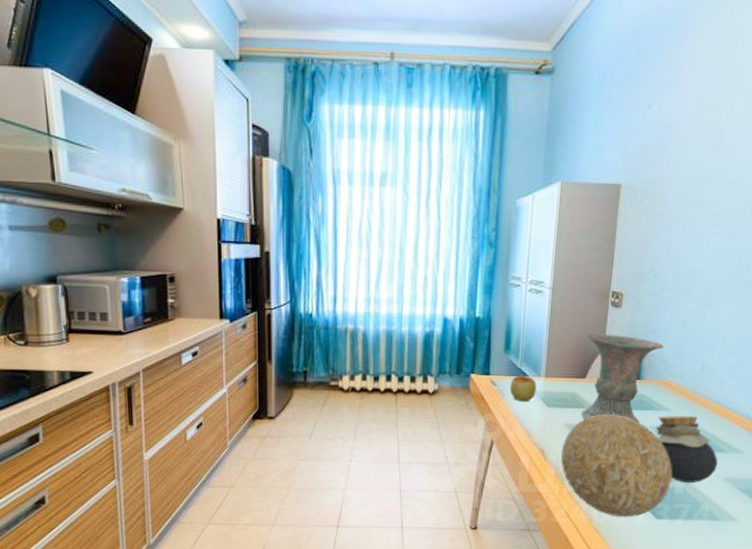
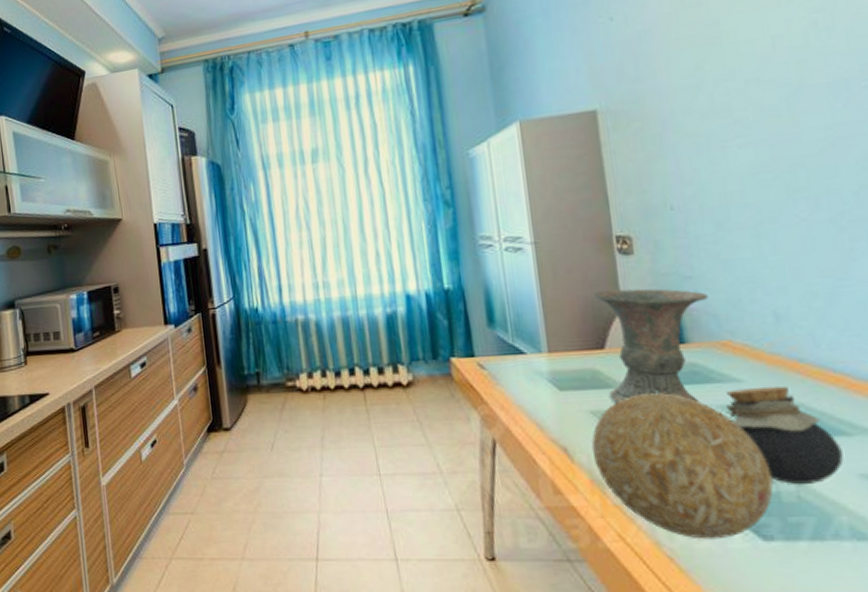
apple: present [509,374,537,402] -> none [503,351,540,387]

